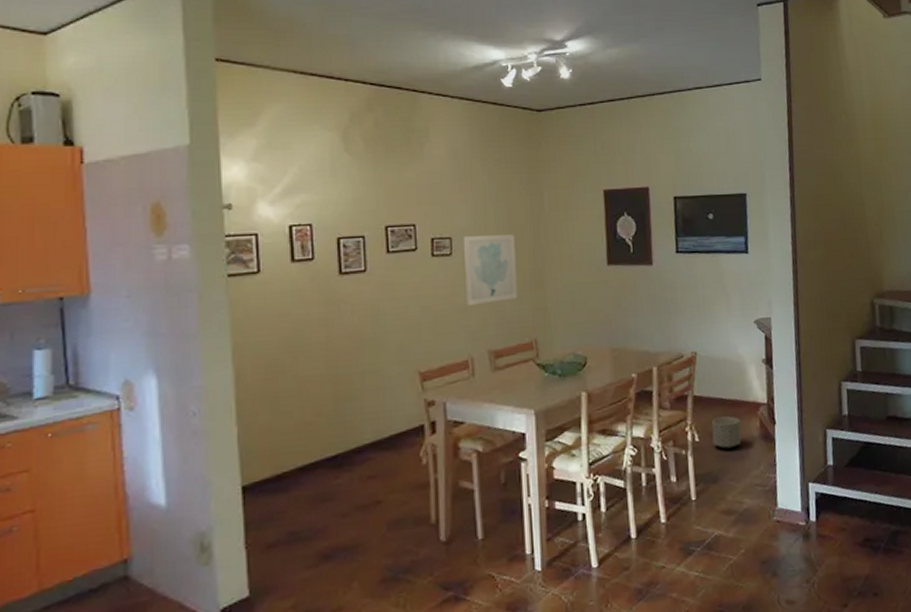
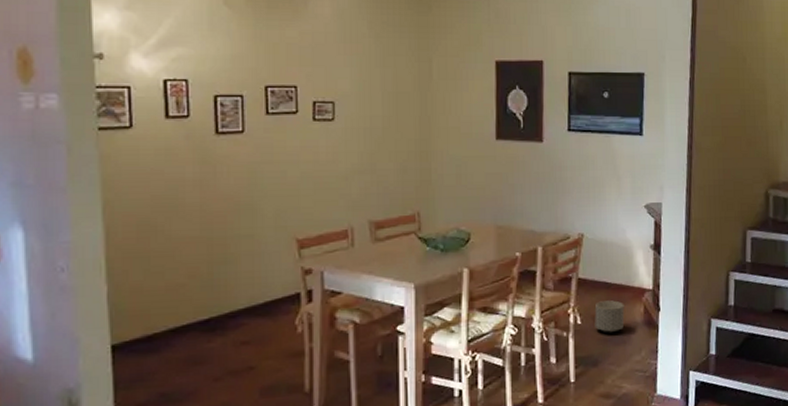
wall art: present [464,234,517,306] -> none [347,102,401,174]

